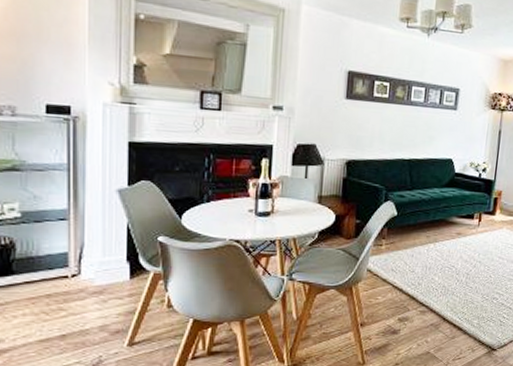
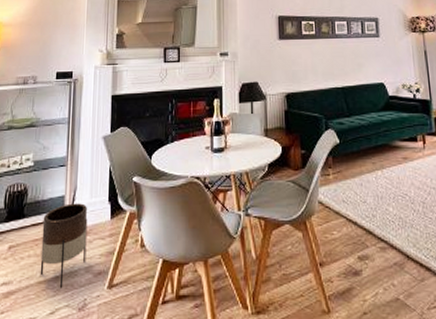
planter: none [40,261,100,347] -> present [40,203,88,290]

